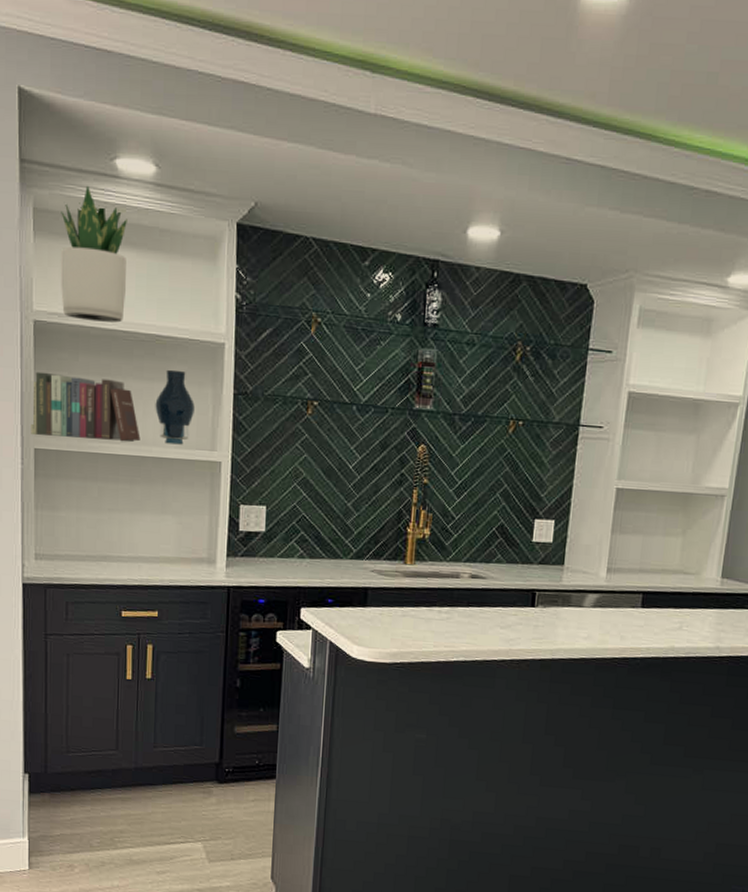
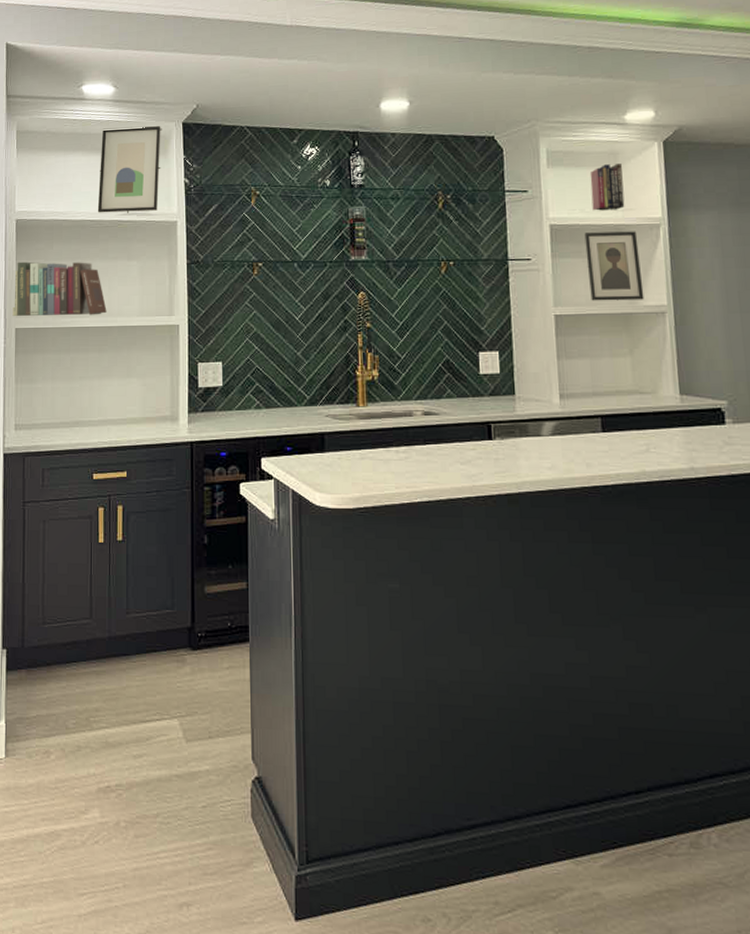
planter: present [60,185,127,323] -> none [38,108,92,215]
picture frame: none [131,218,212,328] -> present [97,125,162,213]
vase: present [155,369,195,445] -> none [119,248,153,313]
picture frame: none [655,404,714,481] -> present [584,231,645,301]
books: none [675,331,714,383] -> present [590,164,625,211]

